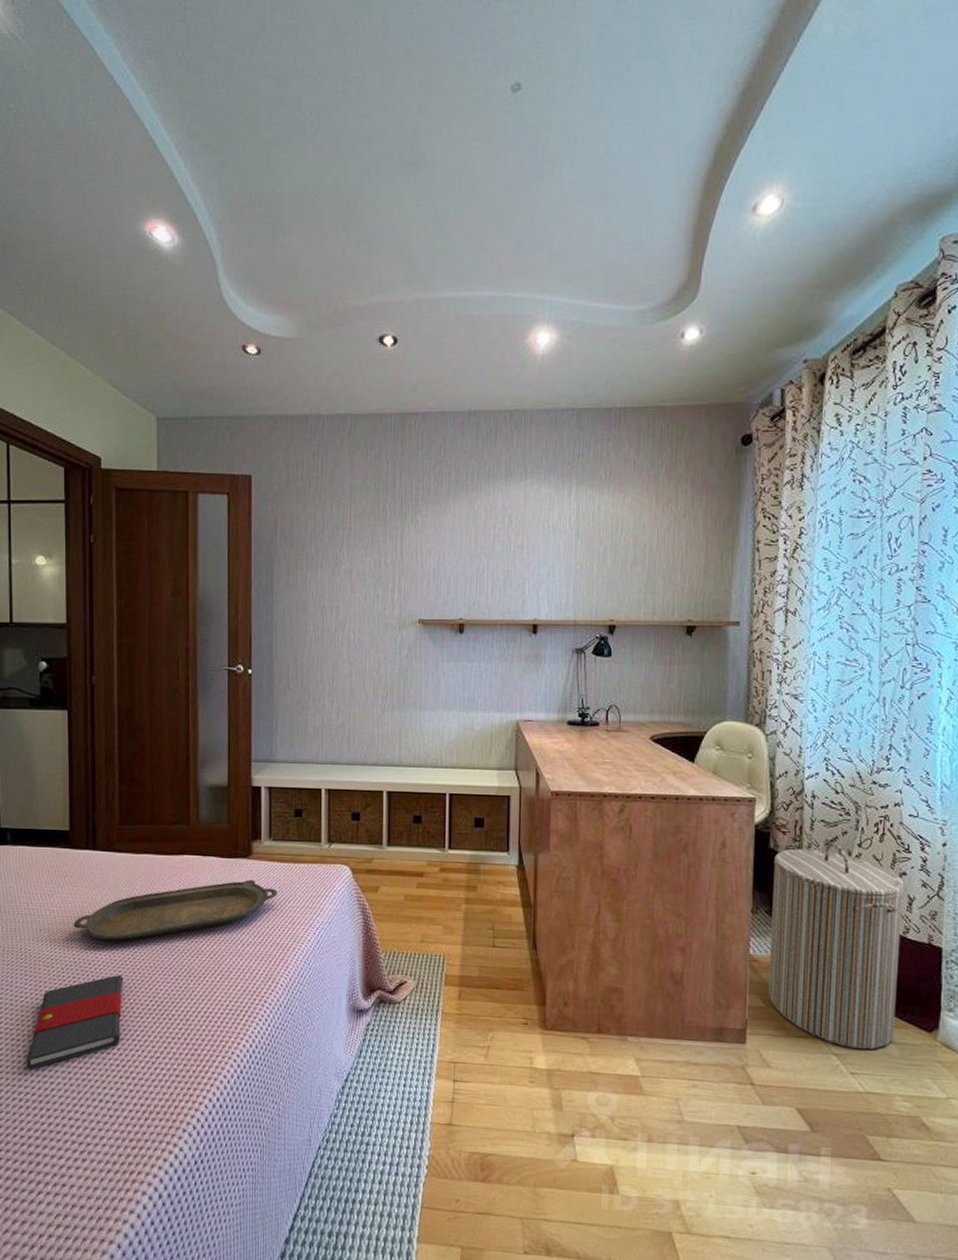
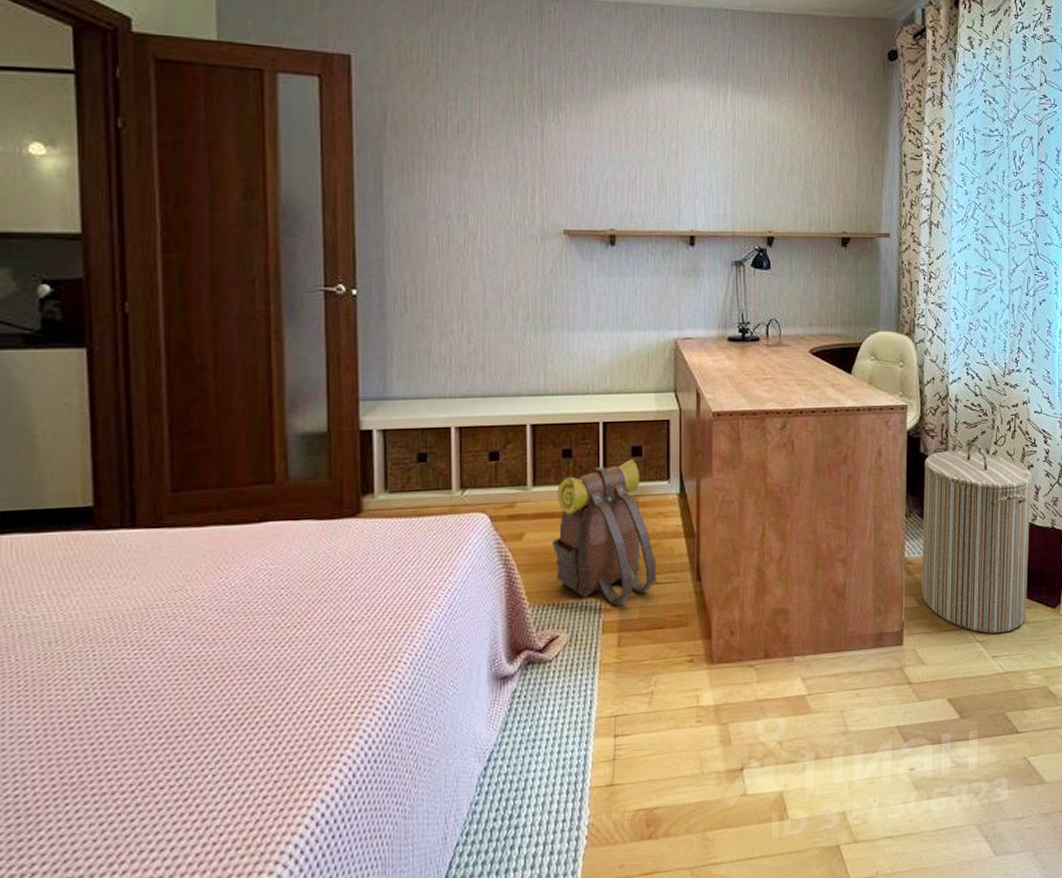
book: present [25,974,123,1070] -> none [28,684,183,832]
serving tray: present [73,879,278,941] -> none [103,542,397,643]
backpack: none [403,828,495,962] -> present [553,458,657,606]

